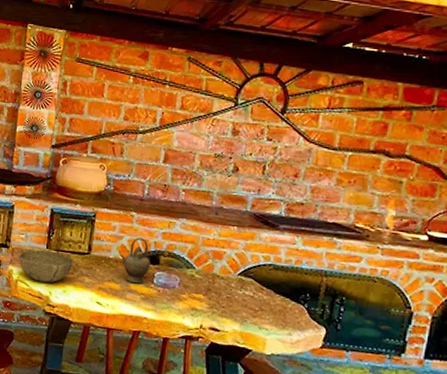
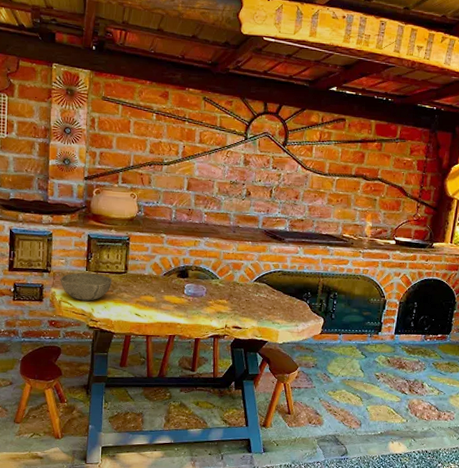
teapot: present [119,237,151,284] -> none [153,256,181,295]

